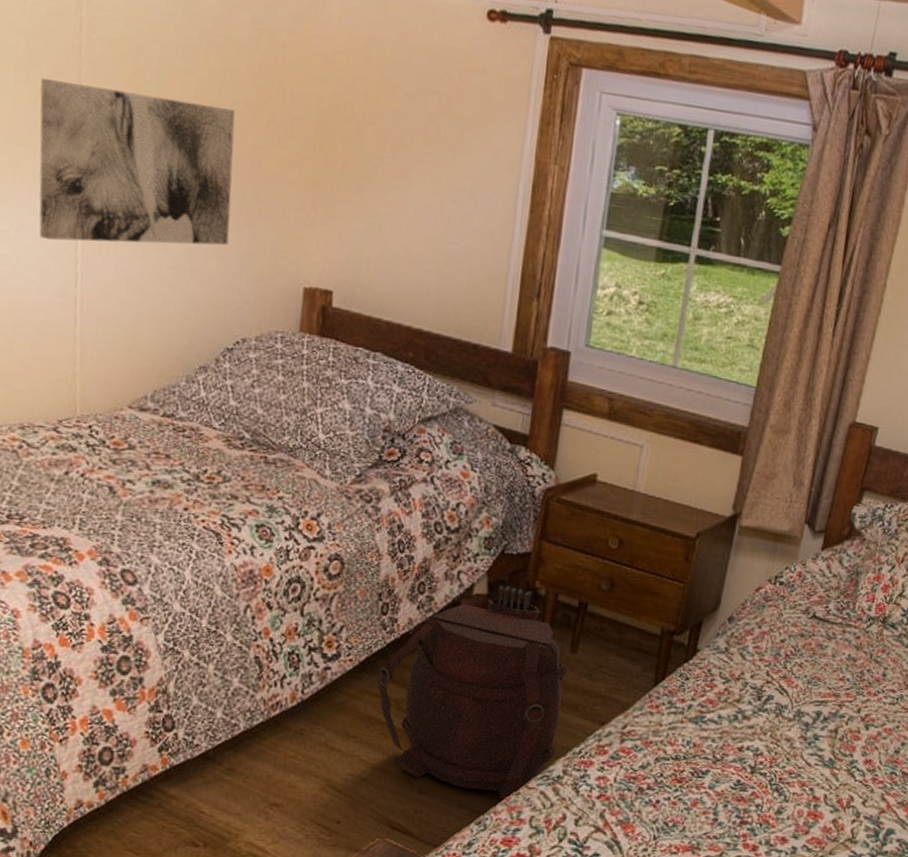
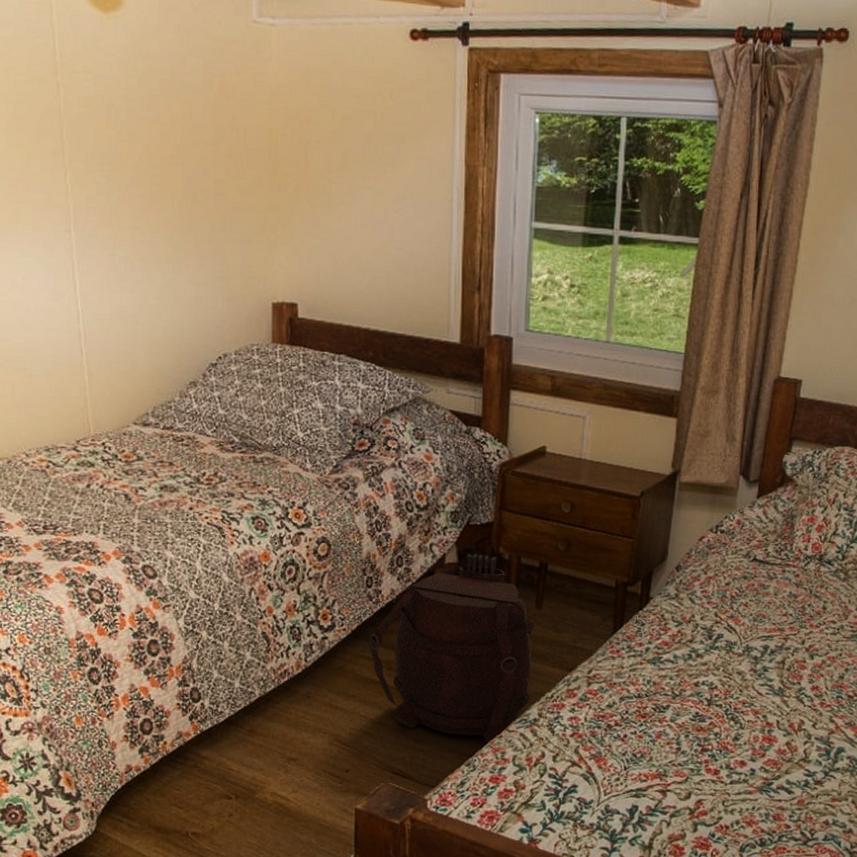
wall art: present [39,78,236,246] -> none [30,141,203,283]

